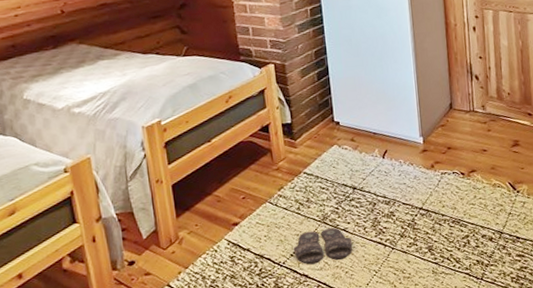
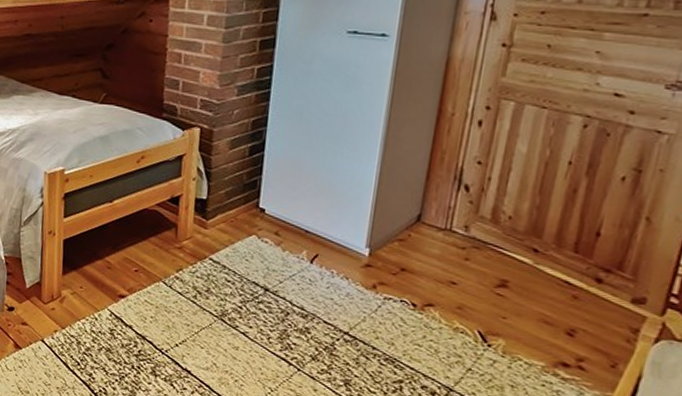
slippers: present [293,227,353,265] -> none [179,324,251,365]

